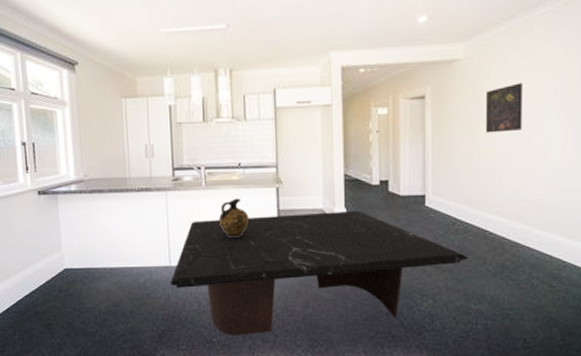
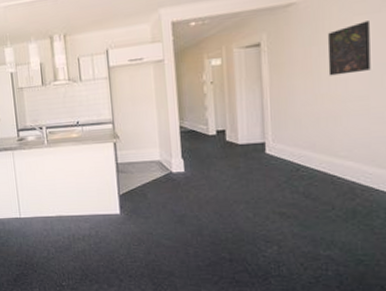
dining table: present [170,210,469,335] -> none [21,160,315,280]
ceramic jug: present [218,198,249,238] -> none [61,154,90,191]

